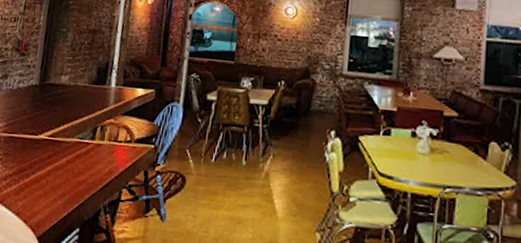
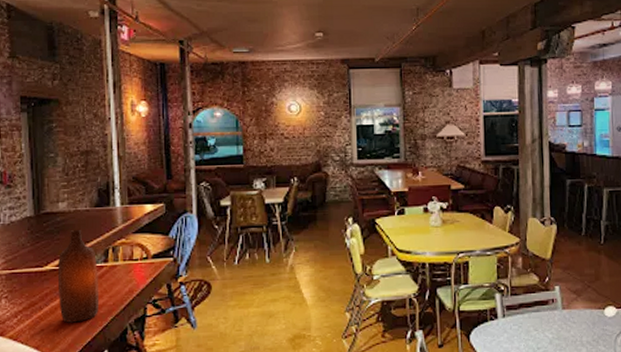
bottle: none [44,104,85,196] -> present [57,230,100,323]

